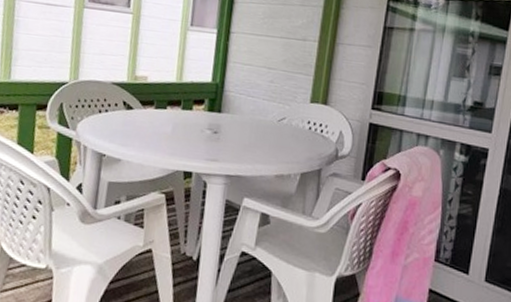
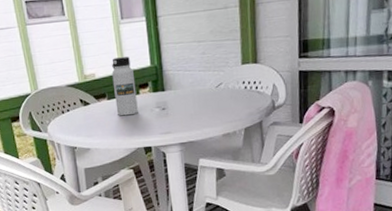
water bottle: none [161,65,191,132] -> present [111,56,138,116]

